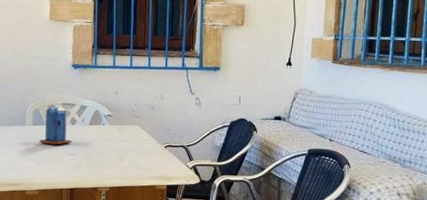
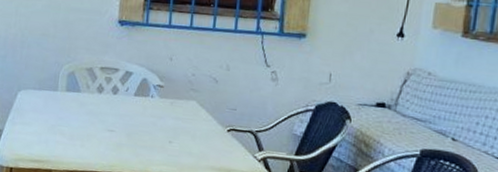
candle: present [40,103,72,145] -> none [73,67,112,118]

